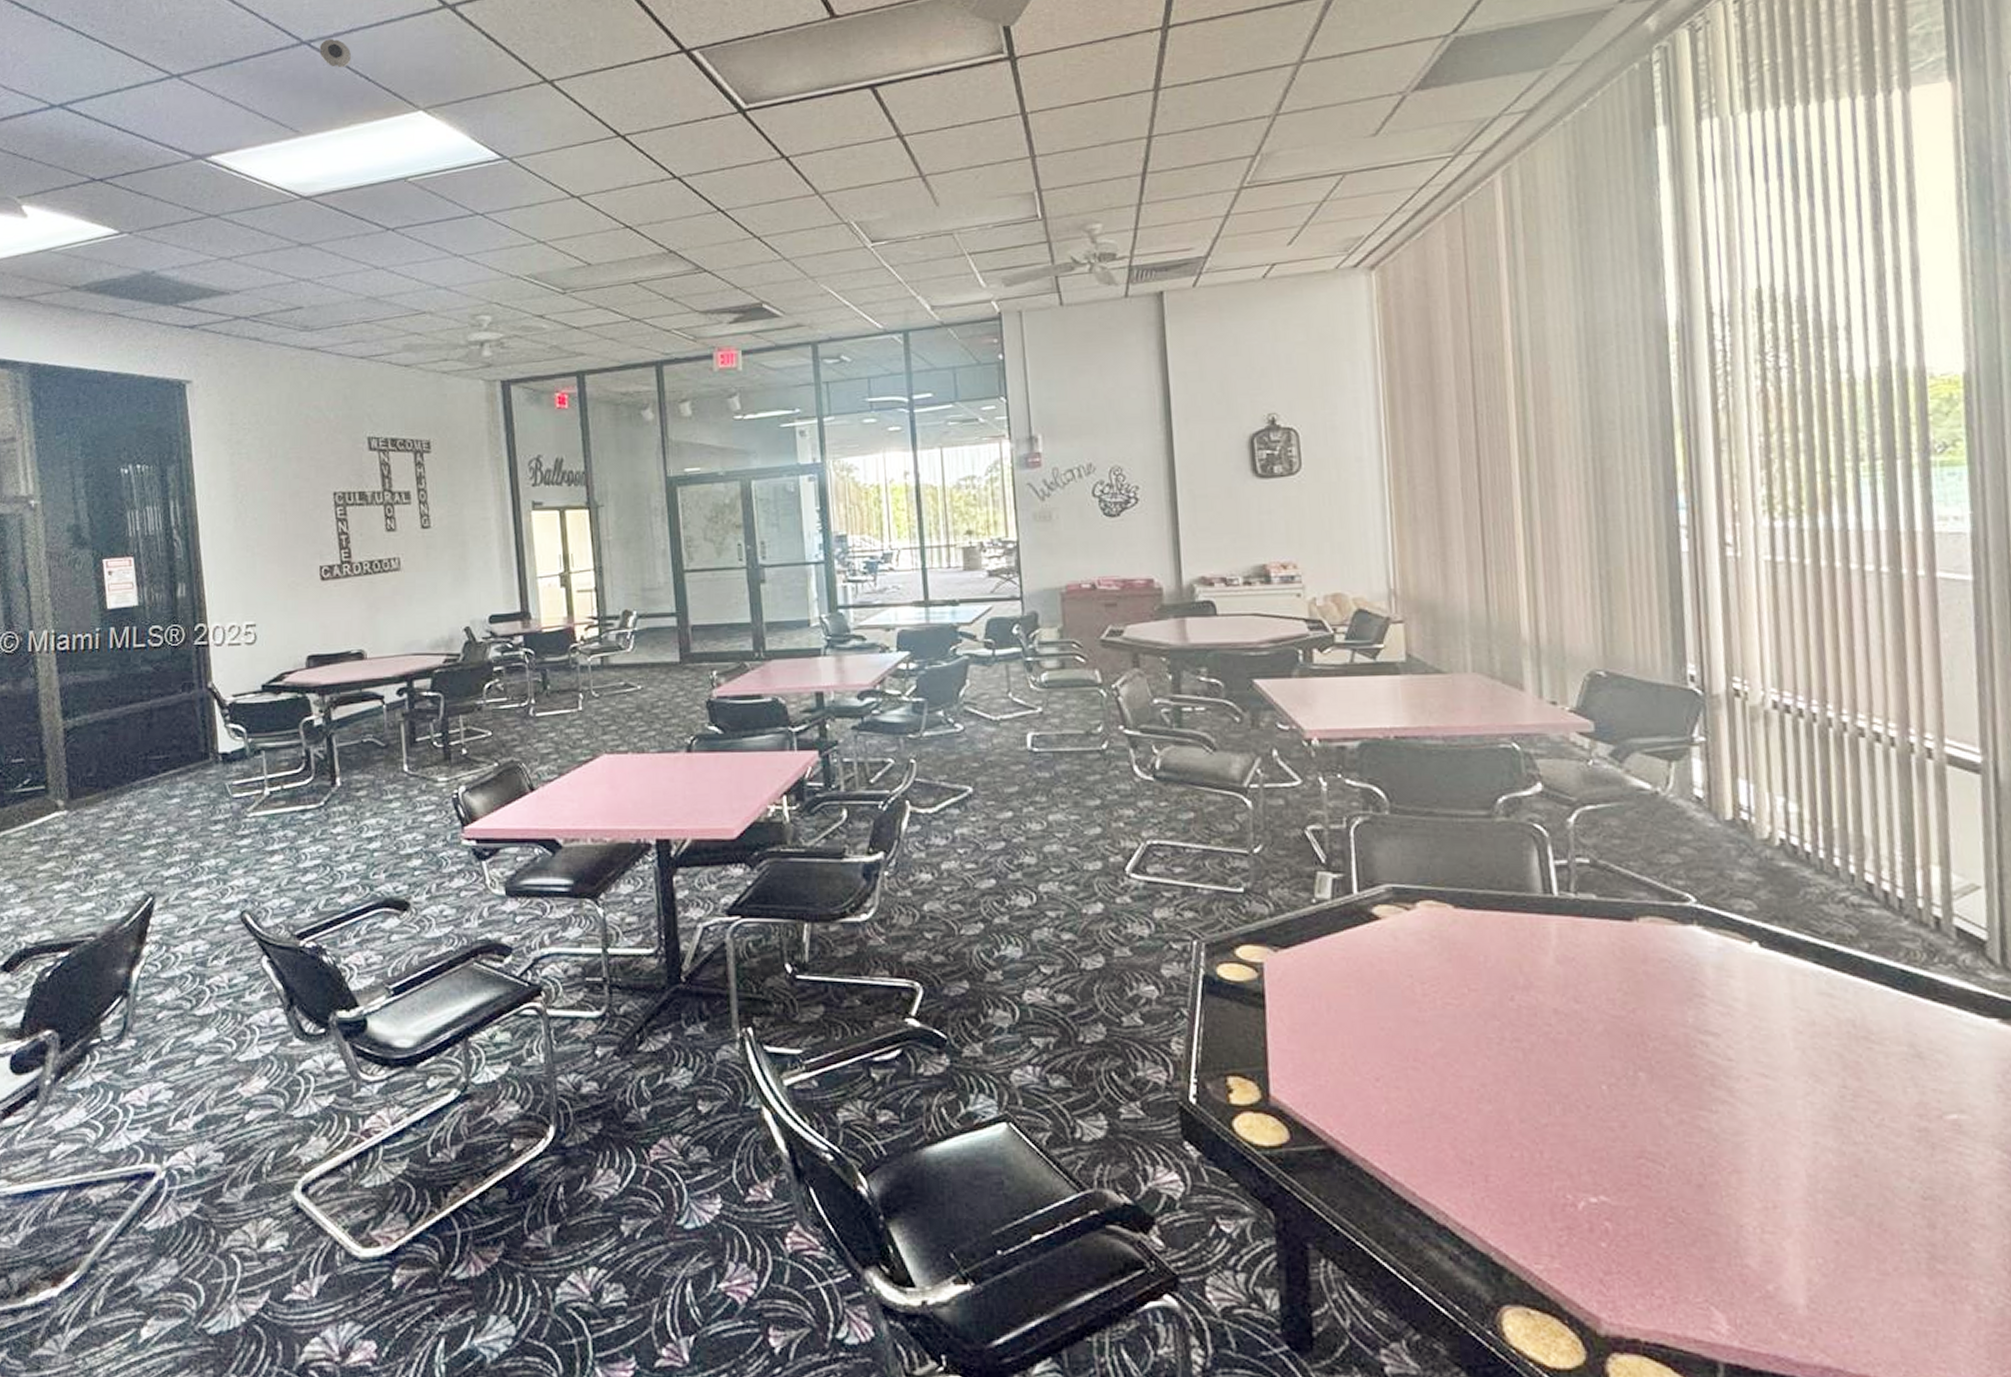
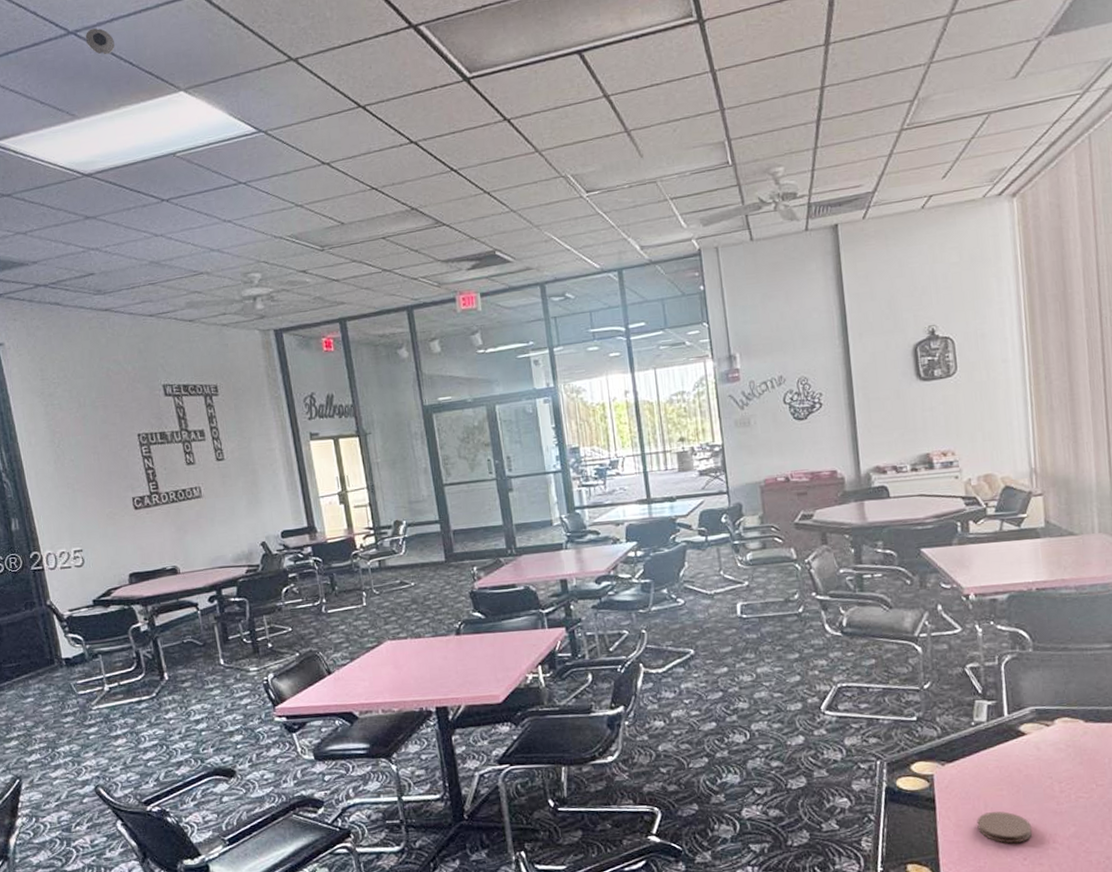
coaster: none [1317,1016,1387,1059] -> present [977,811,1033,844]

